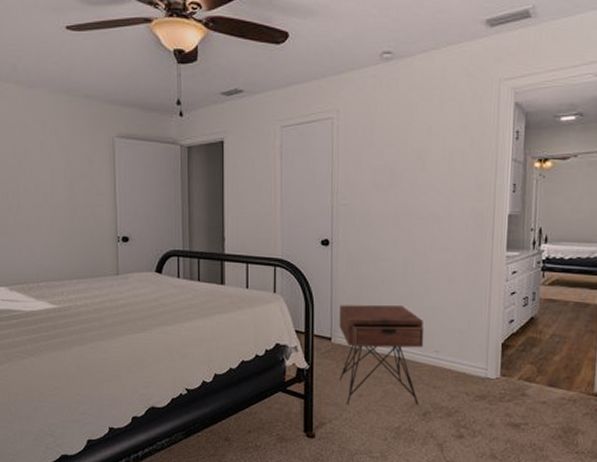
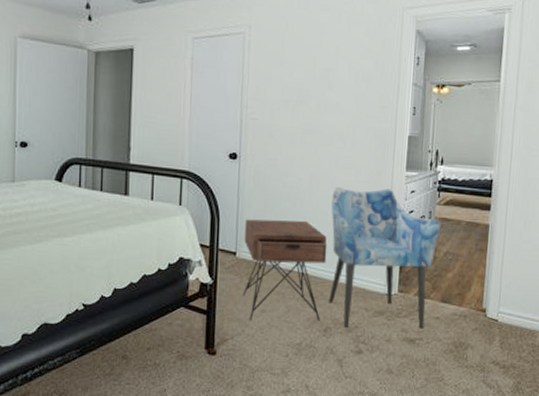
armchair: none [427,270,546,414] -> present [329,188,441,329]

